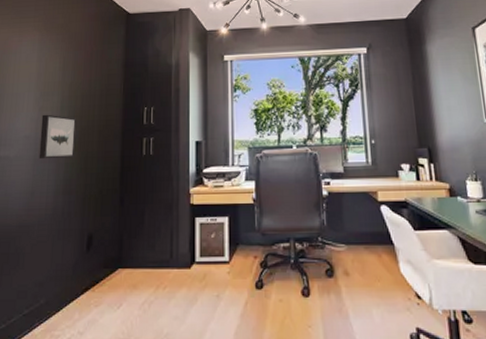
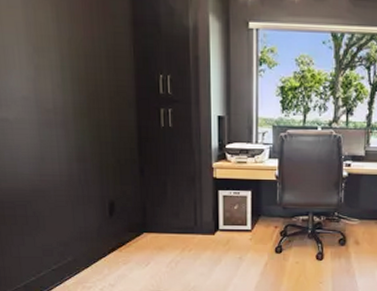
wall art: present [39,114,77,160] -> none [39,73,85,124]

